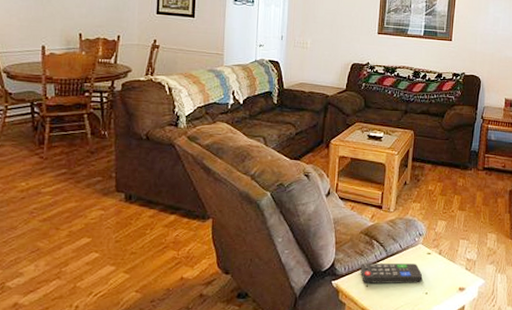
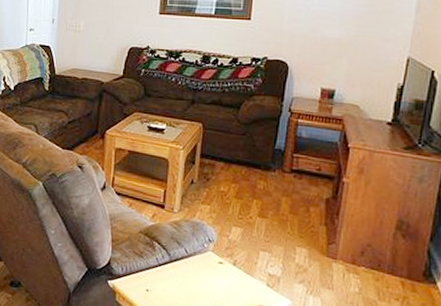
remote control: present [360,264,423,284] -> none [140,266,213,295]

